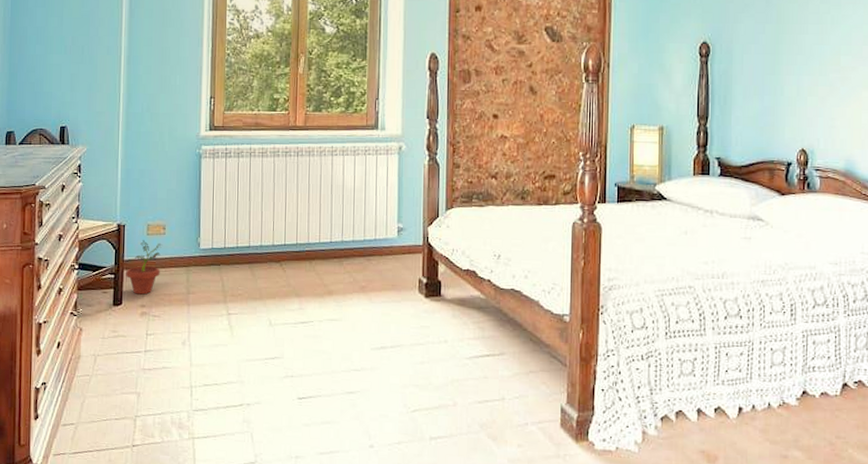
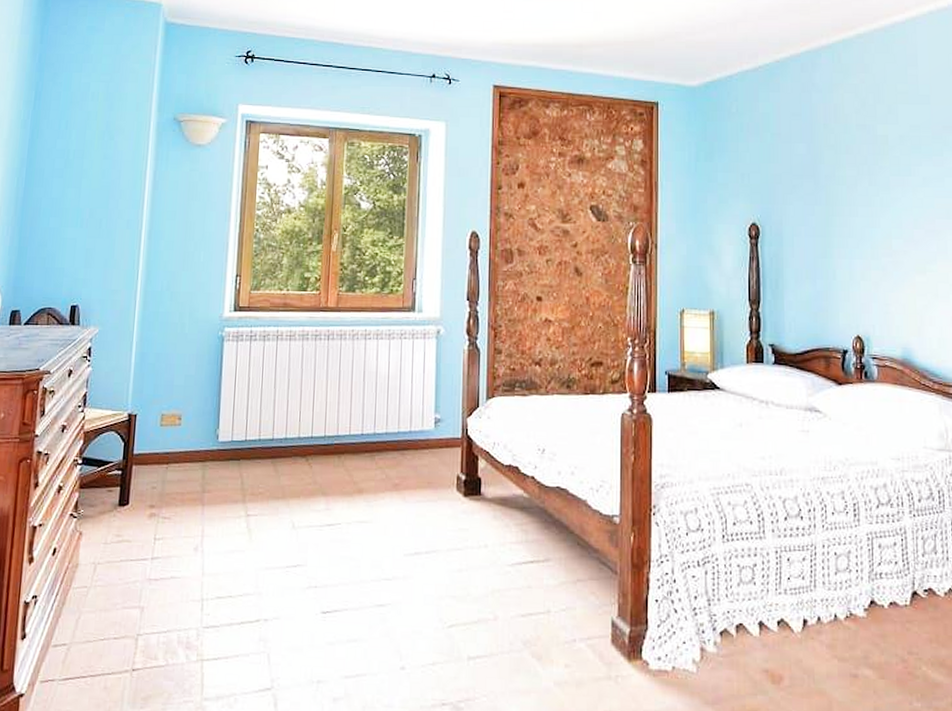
potted plant: present [126,240,162,295] -> none [135,432,176,493]

